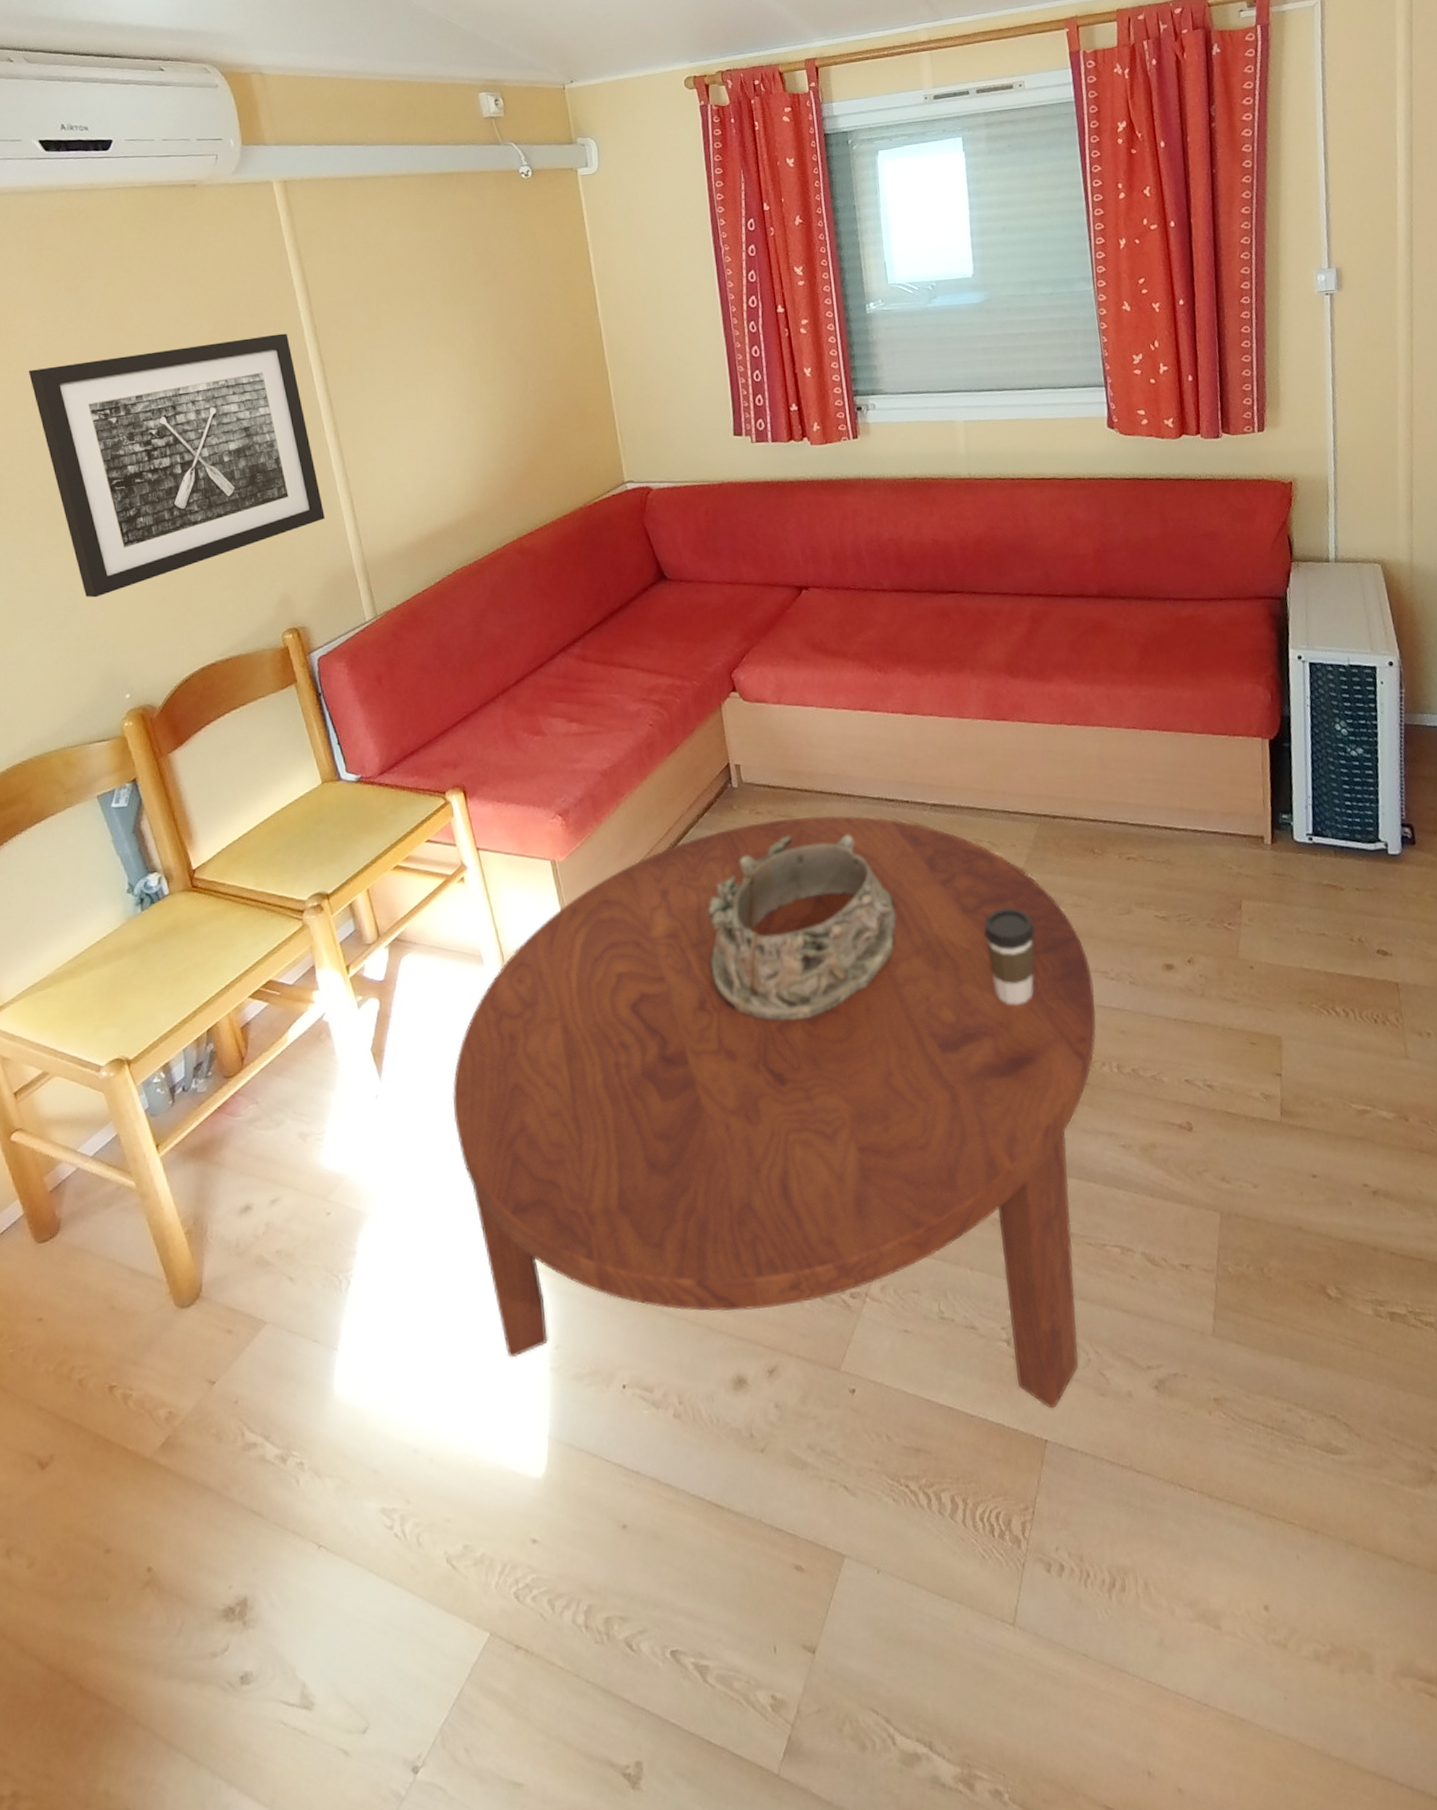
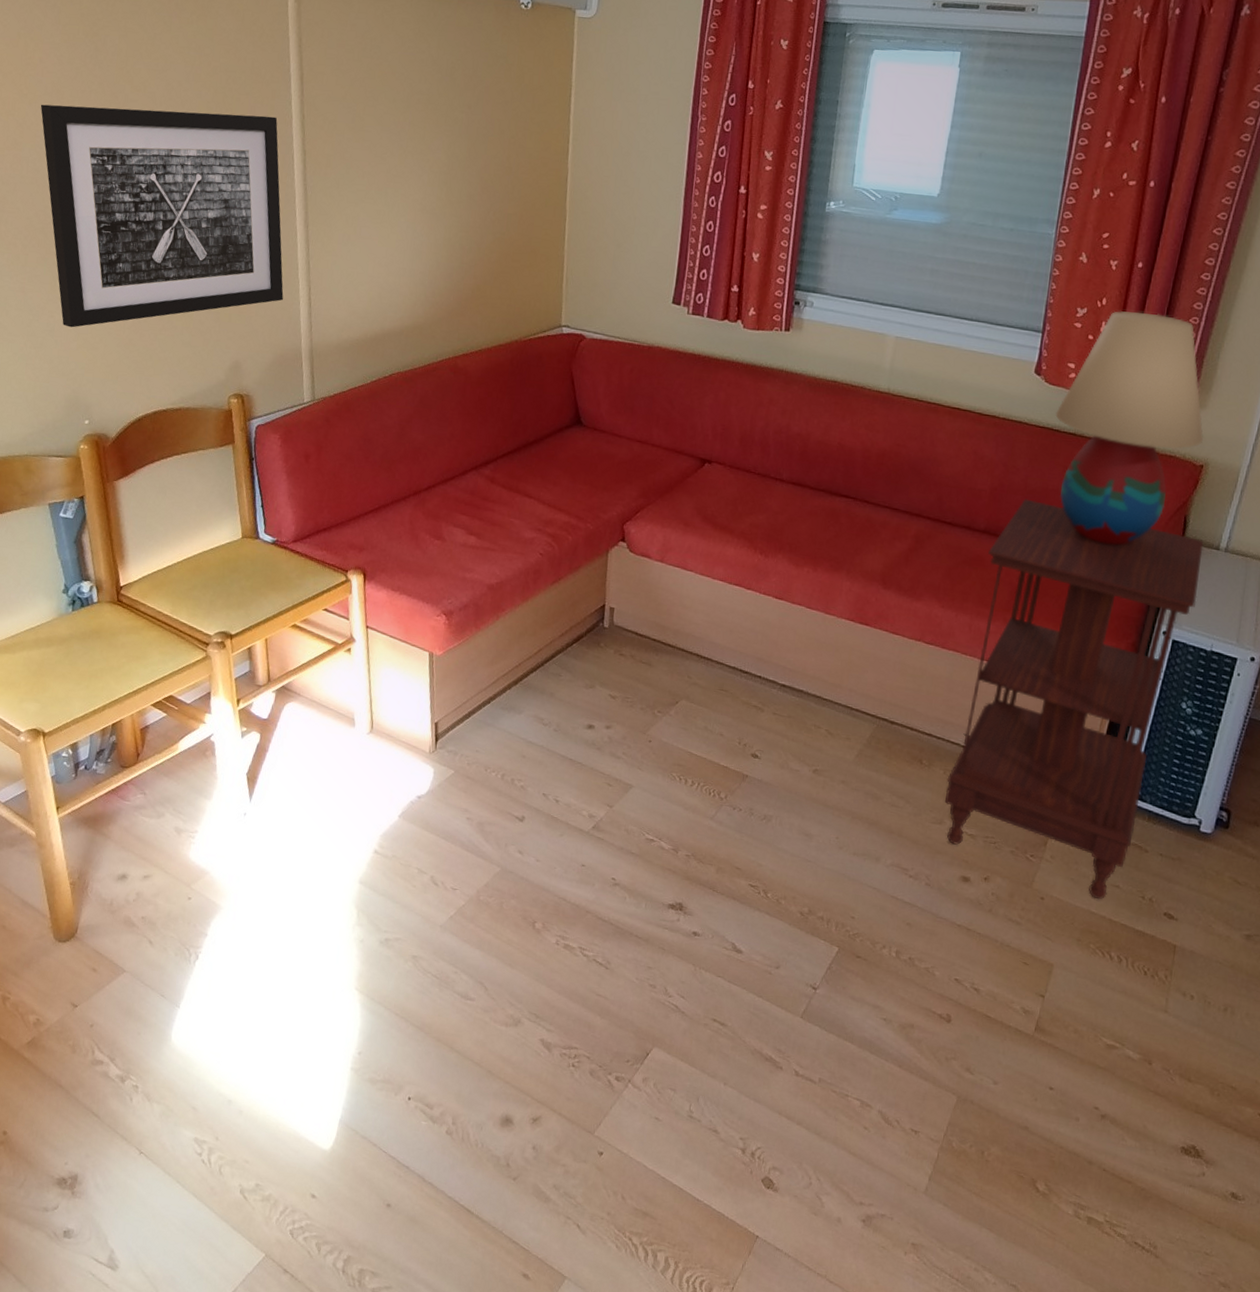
coffee table: present [452,815,1096,1409] -> none [306,662,893,1213]
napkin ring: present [707,835,896,1021] -> none [550,681,728,842]
coffee cup: present [984,908,1035,1005] -> none [801,791,851,878]
side table: none [1107,553,1325,954] -> present [944,498,1204,900]
table lamp: none [1137,345,1285,582] -> present [1055,311,1204,546]

